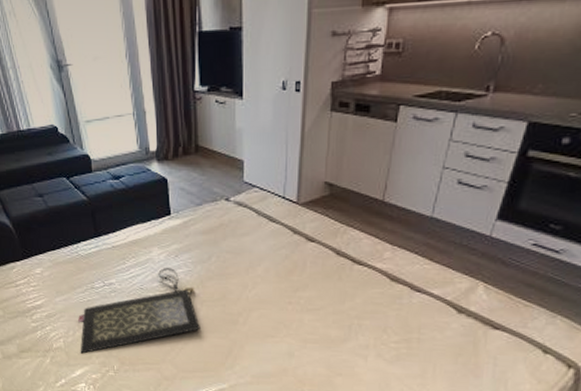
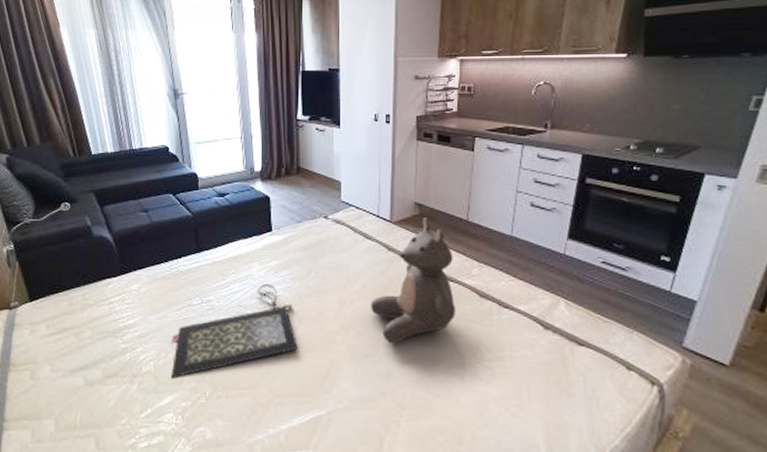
teddy bear: none [274,198,364,325] -> present [371,218,456,344]

